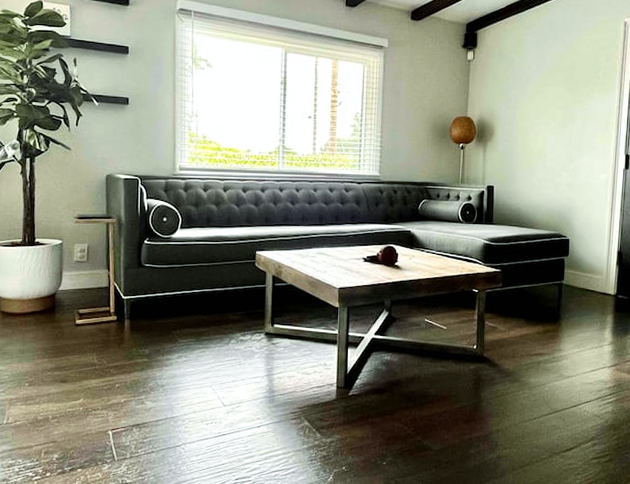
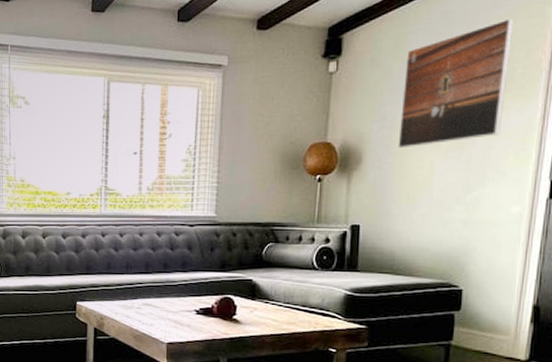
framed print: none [520,30,597,125] -> present [398,18,513,149]

